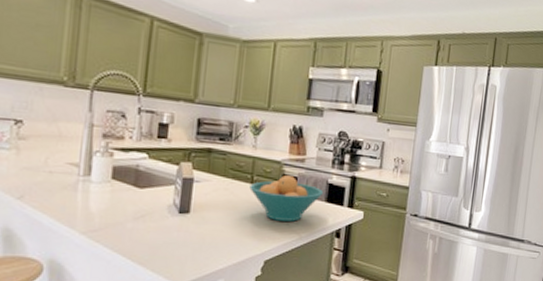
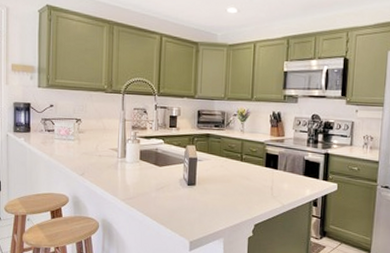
fruit bowl: present [249,174,324,222] -> none [240,153,301,192]

